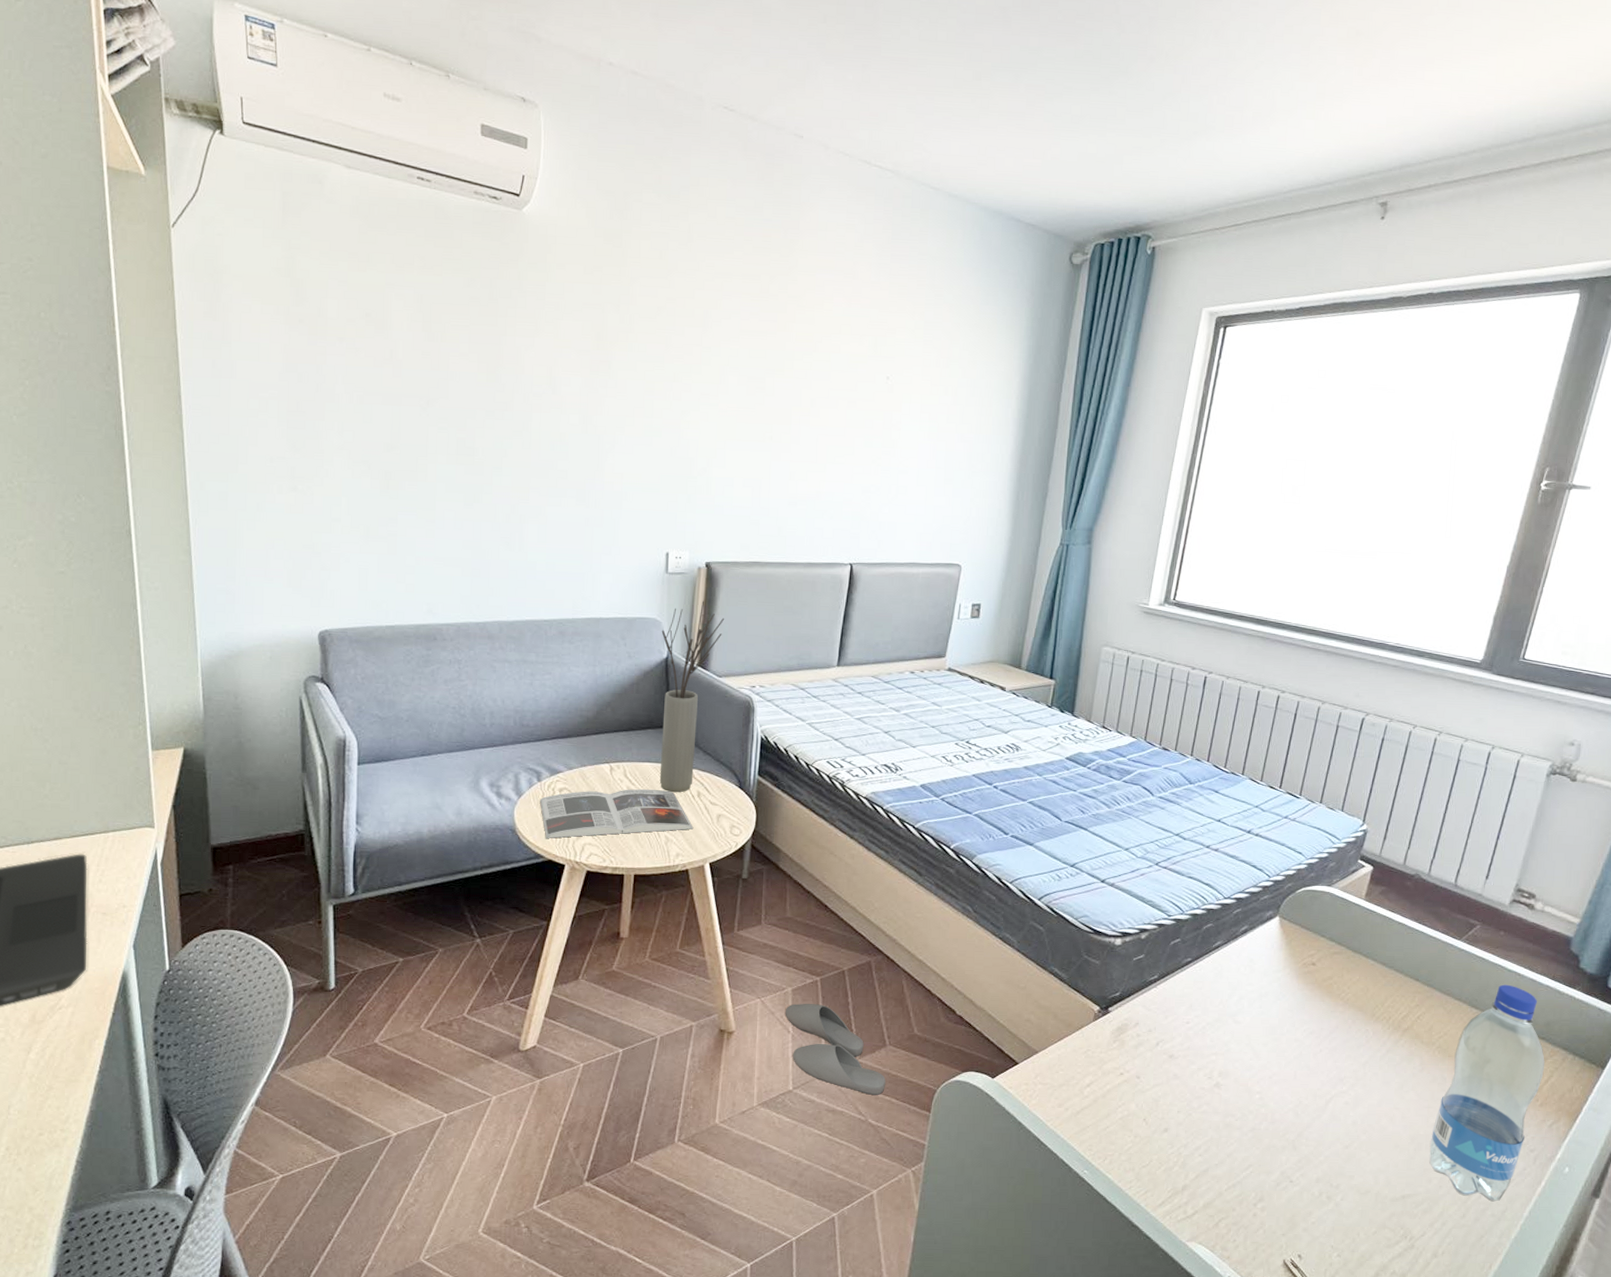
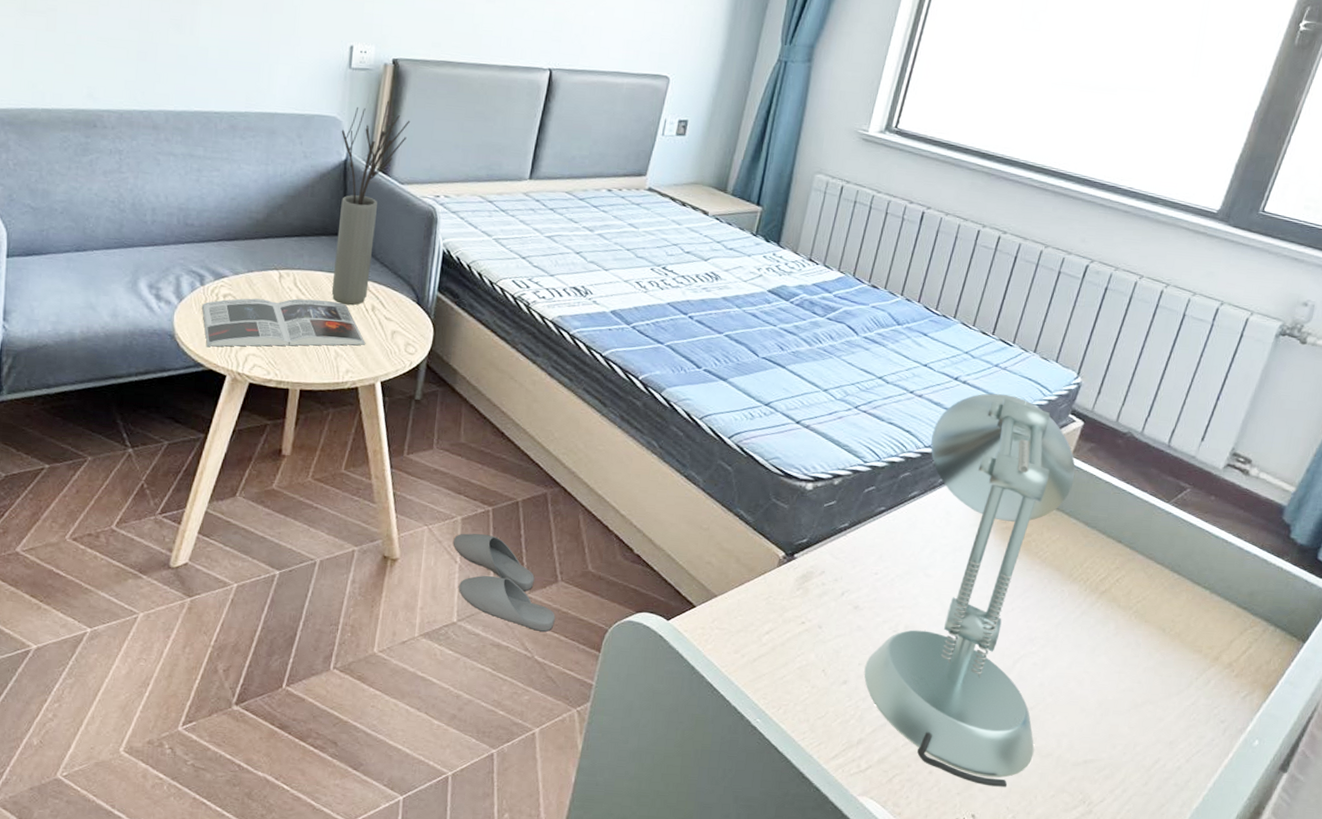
desk lamp: none [1183,844,1369,1226] -> present [864,393,1076,787]
bottle: present [1429,984,1545,1202] -> none [1115,551,1245,771]

